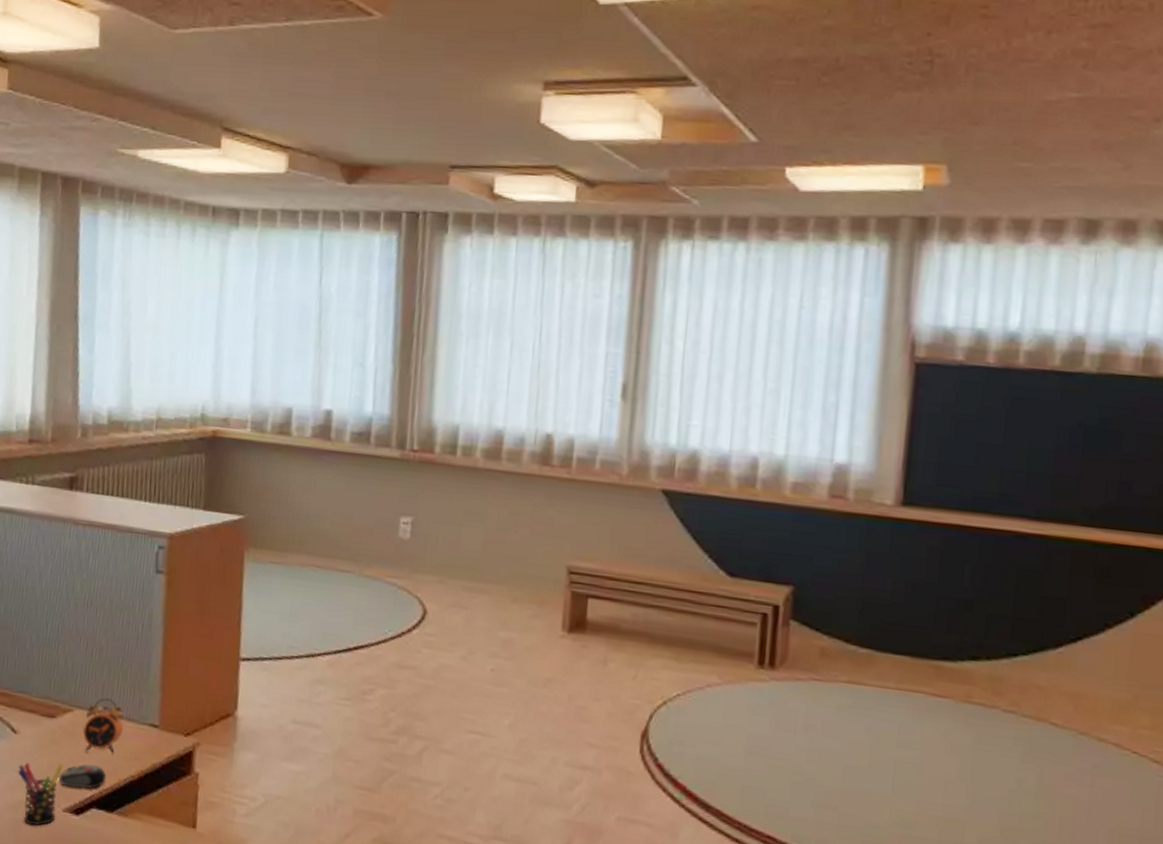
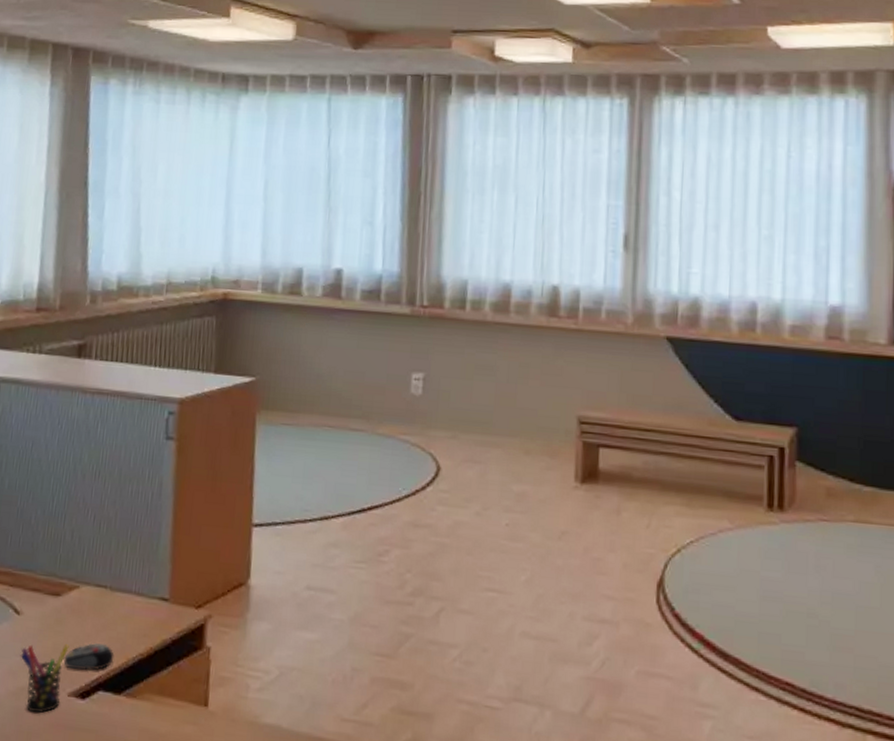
alarm clock: present [83,697,124,753] -> none [90,572,132,632]

